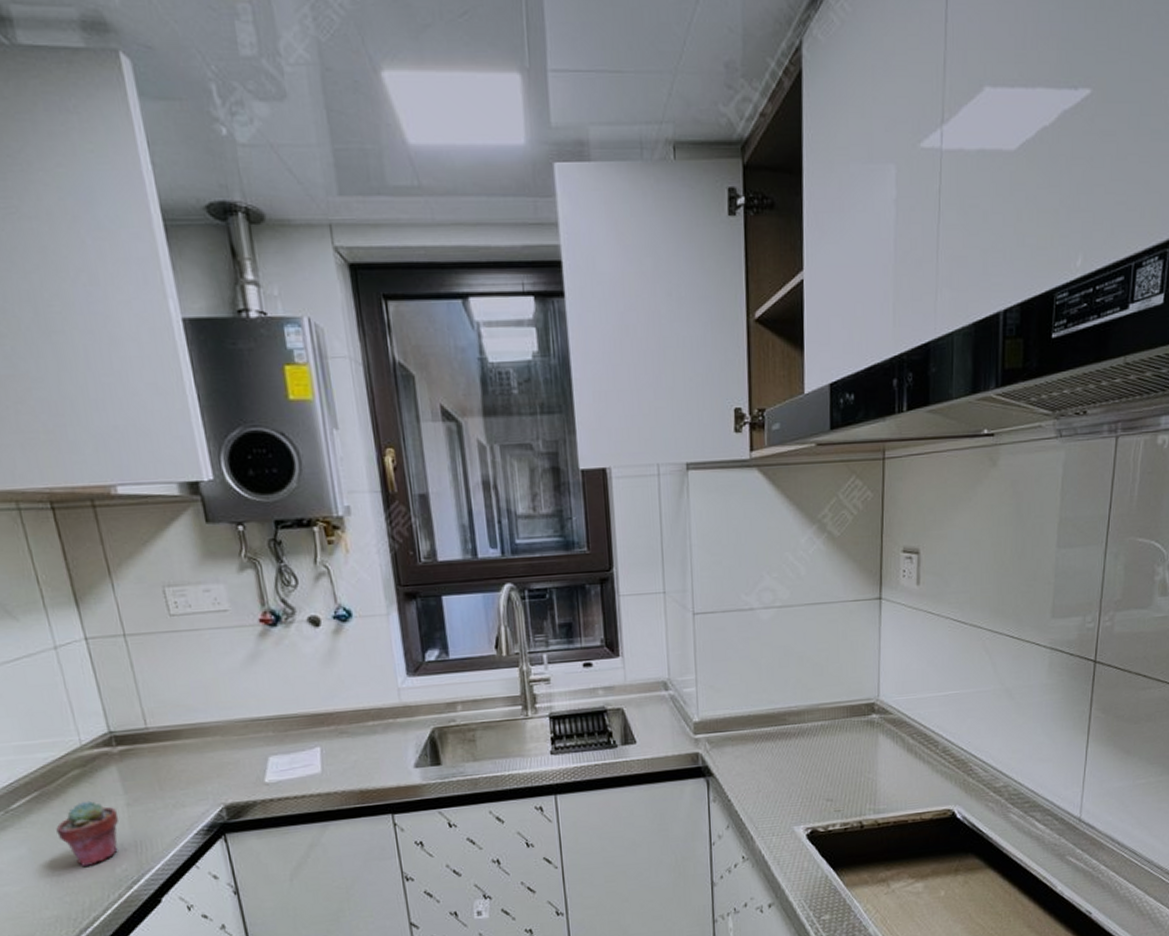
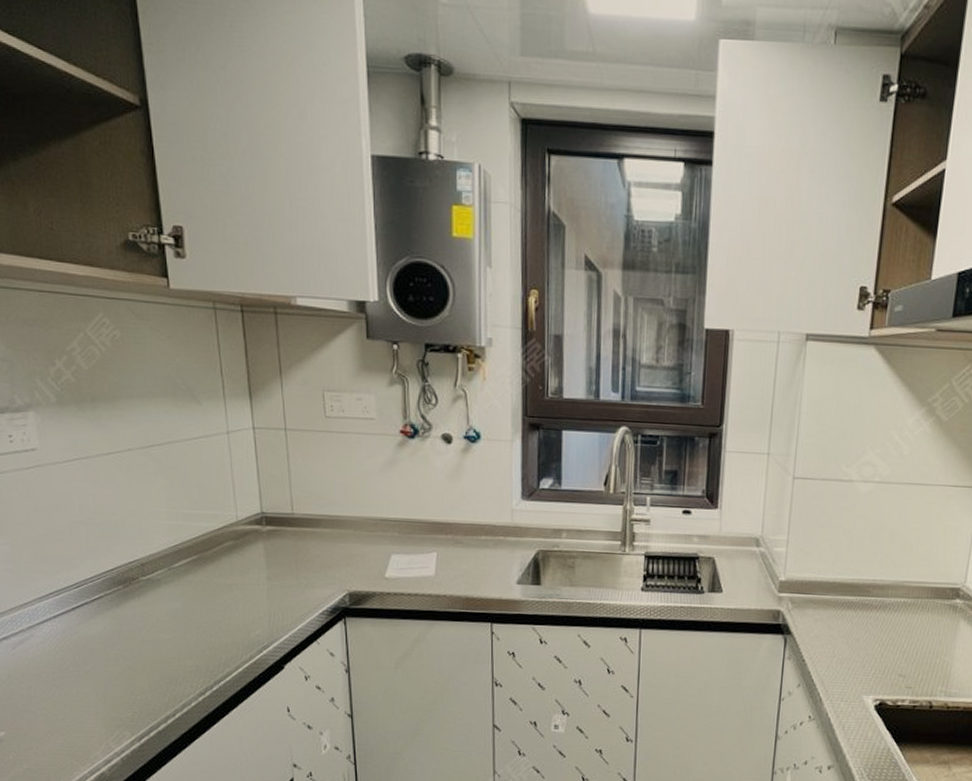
potted succulent: present [56,800,120,868] -> none [207,569,259,628]

